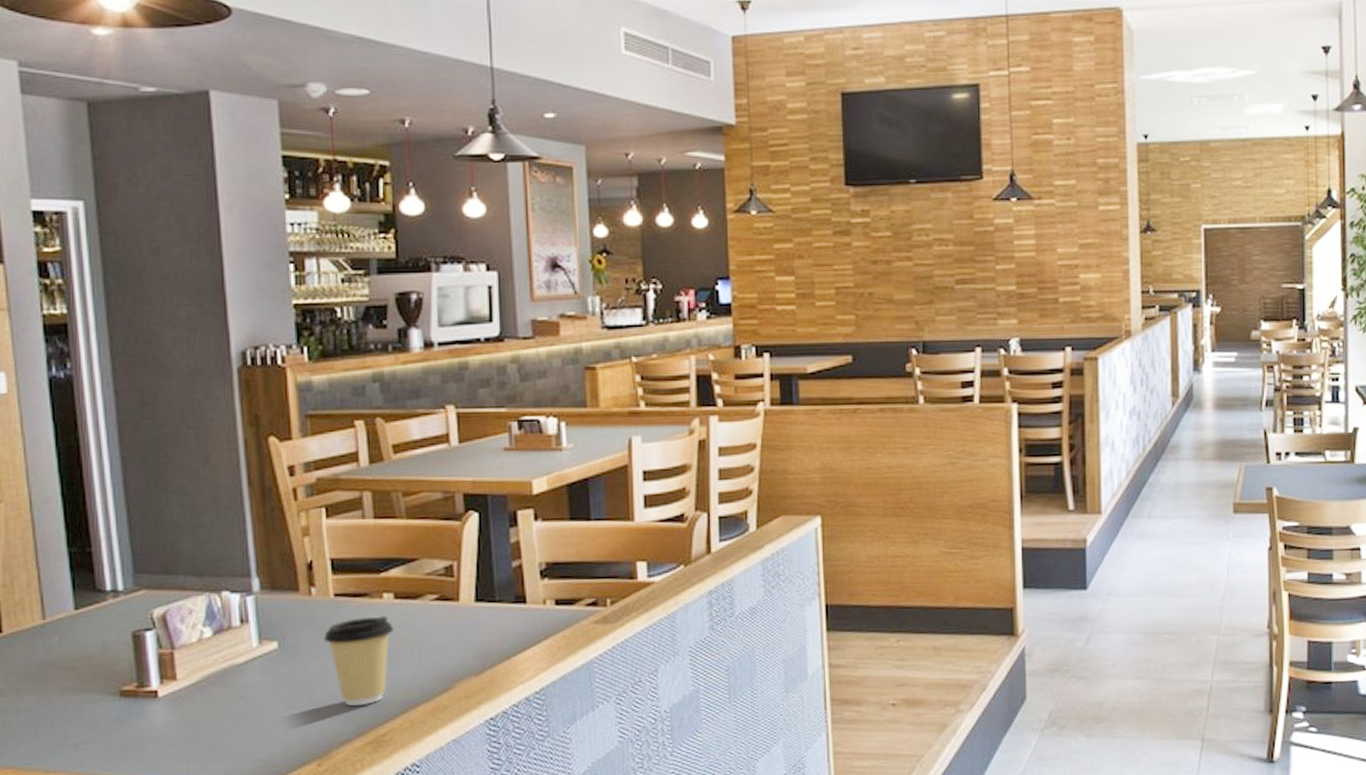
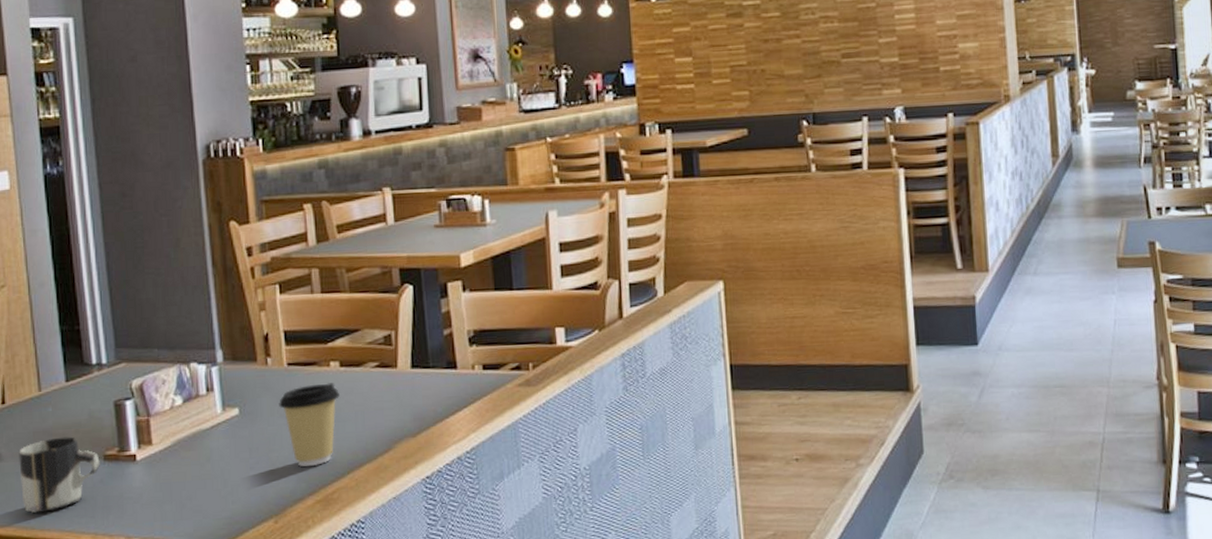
cup: none [19,670,115,753] -> present [19,437,100,513]

